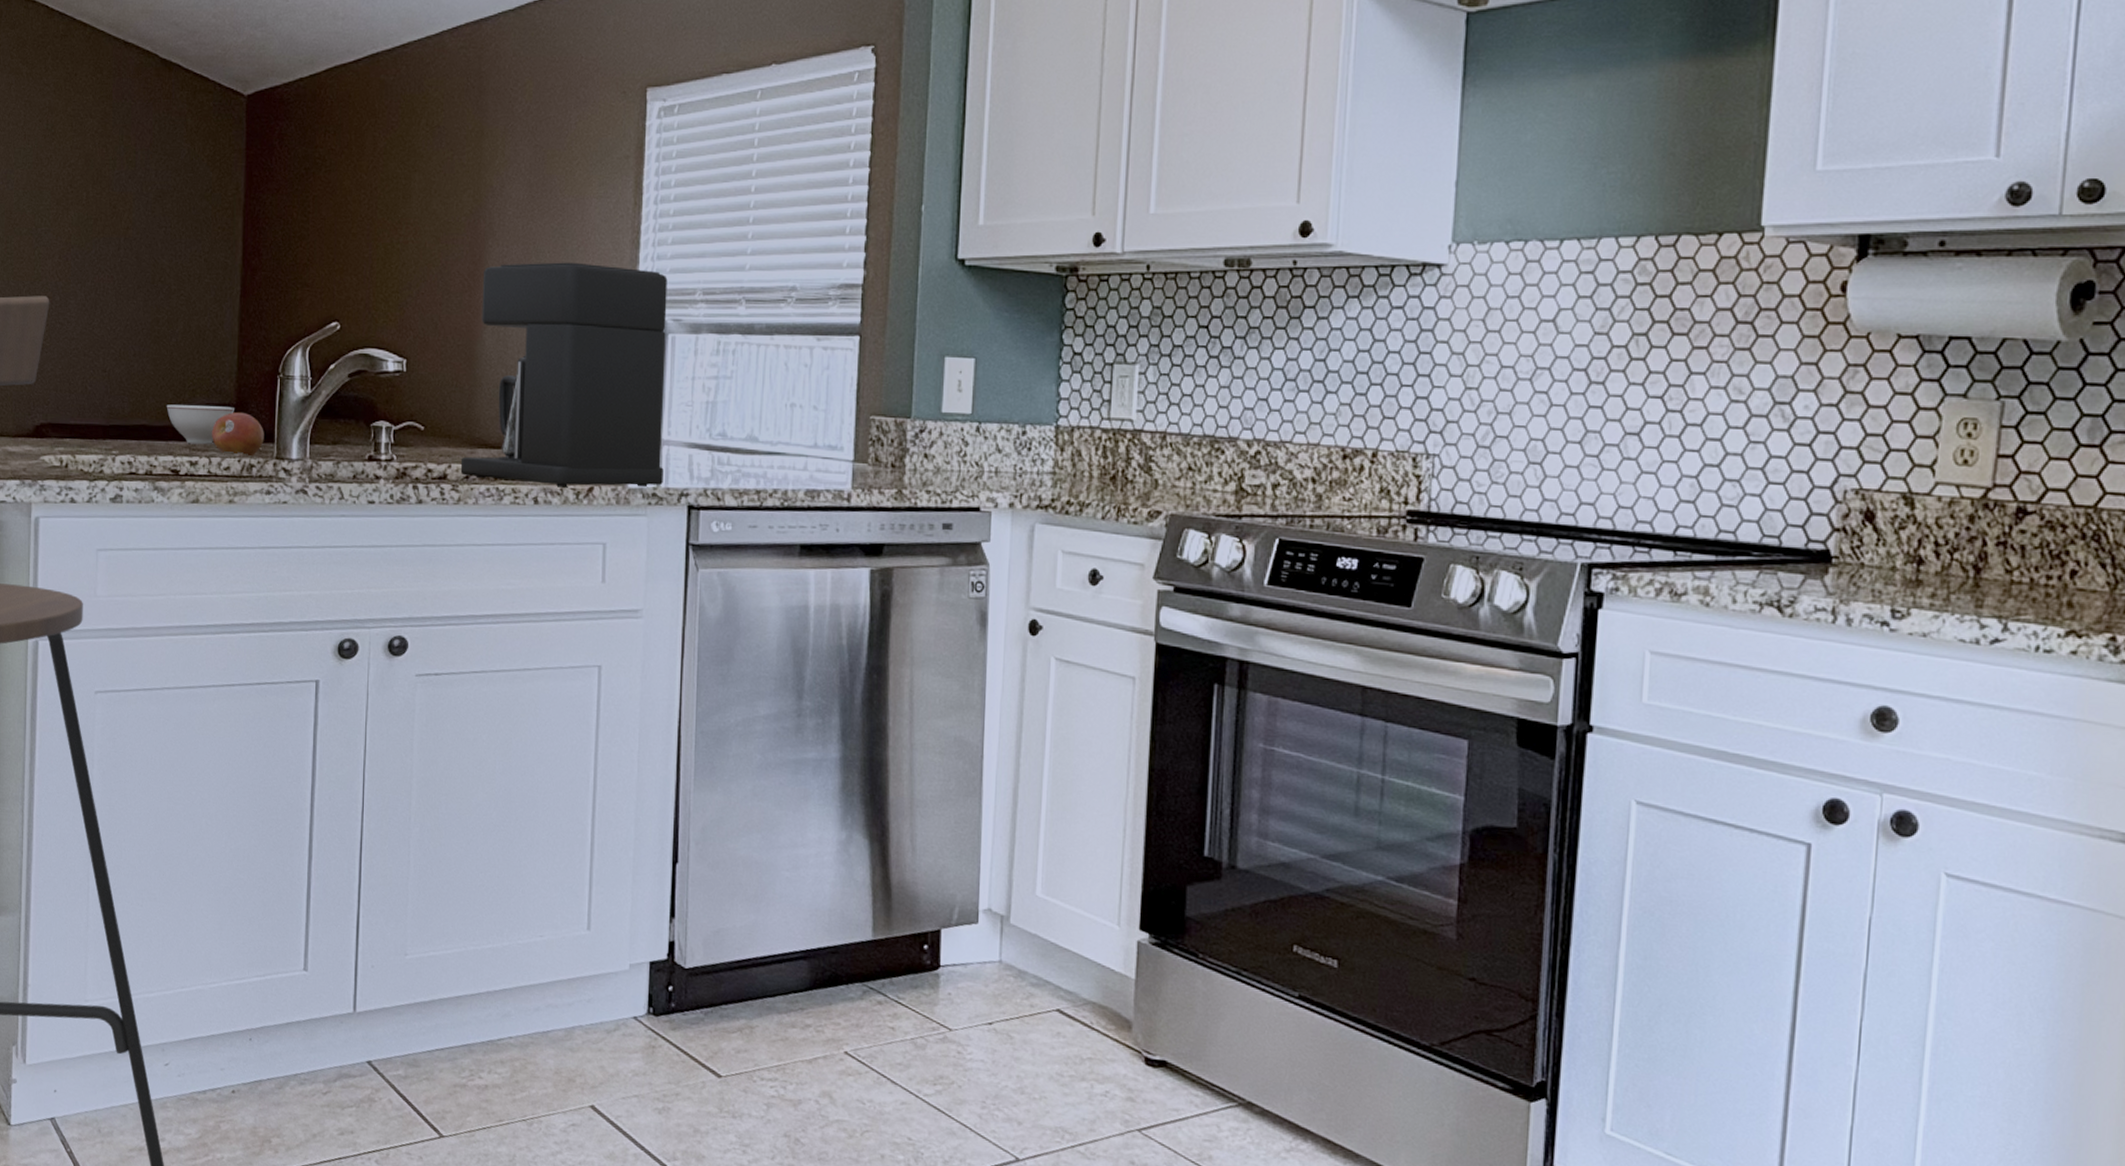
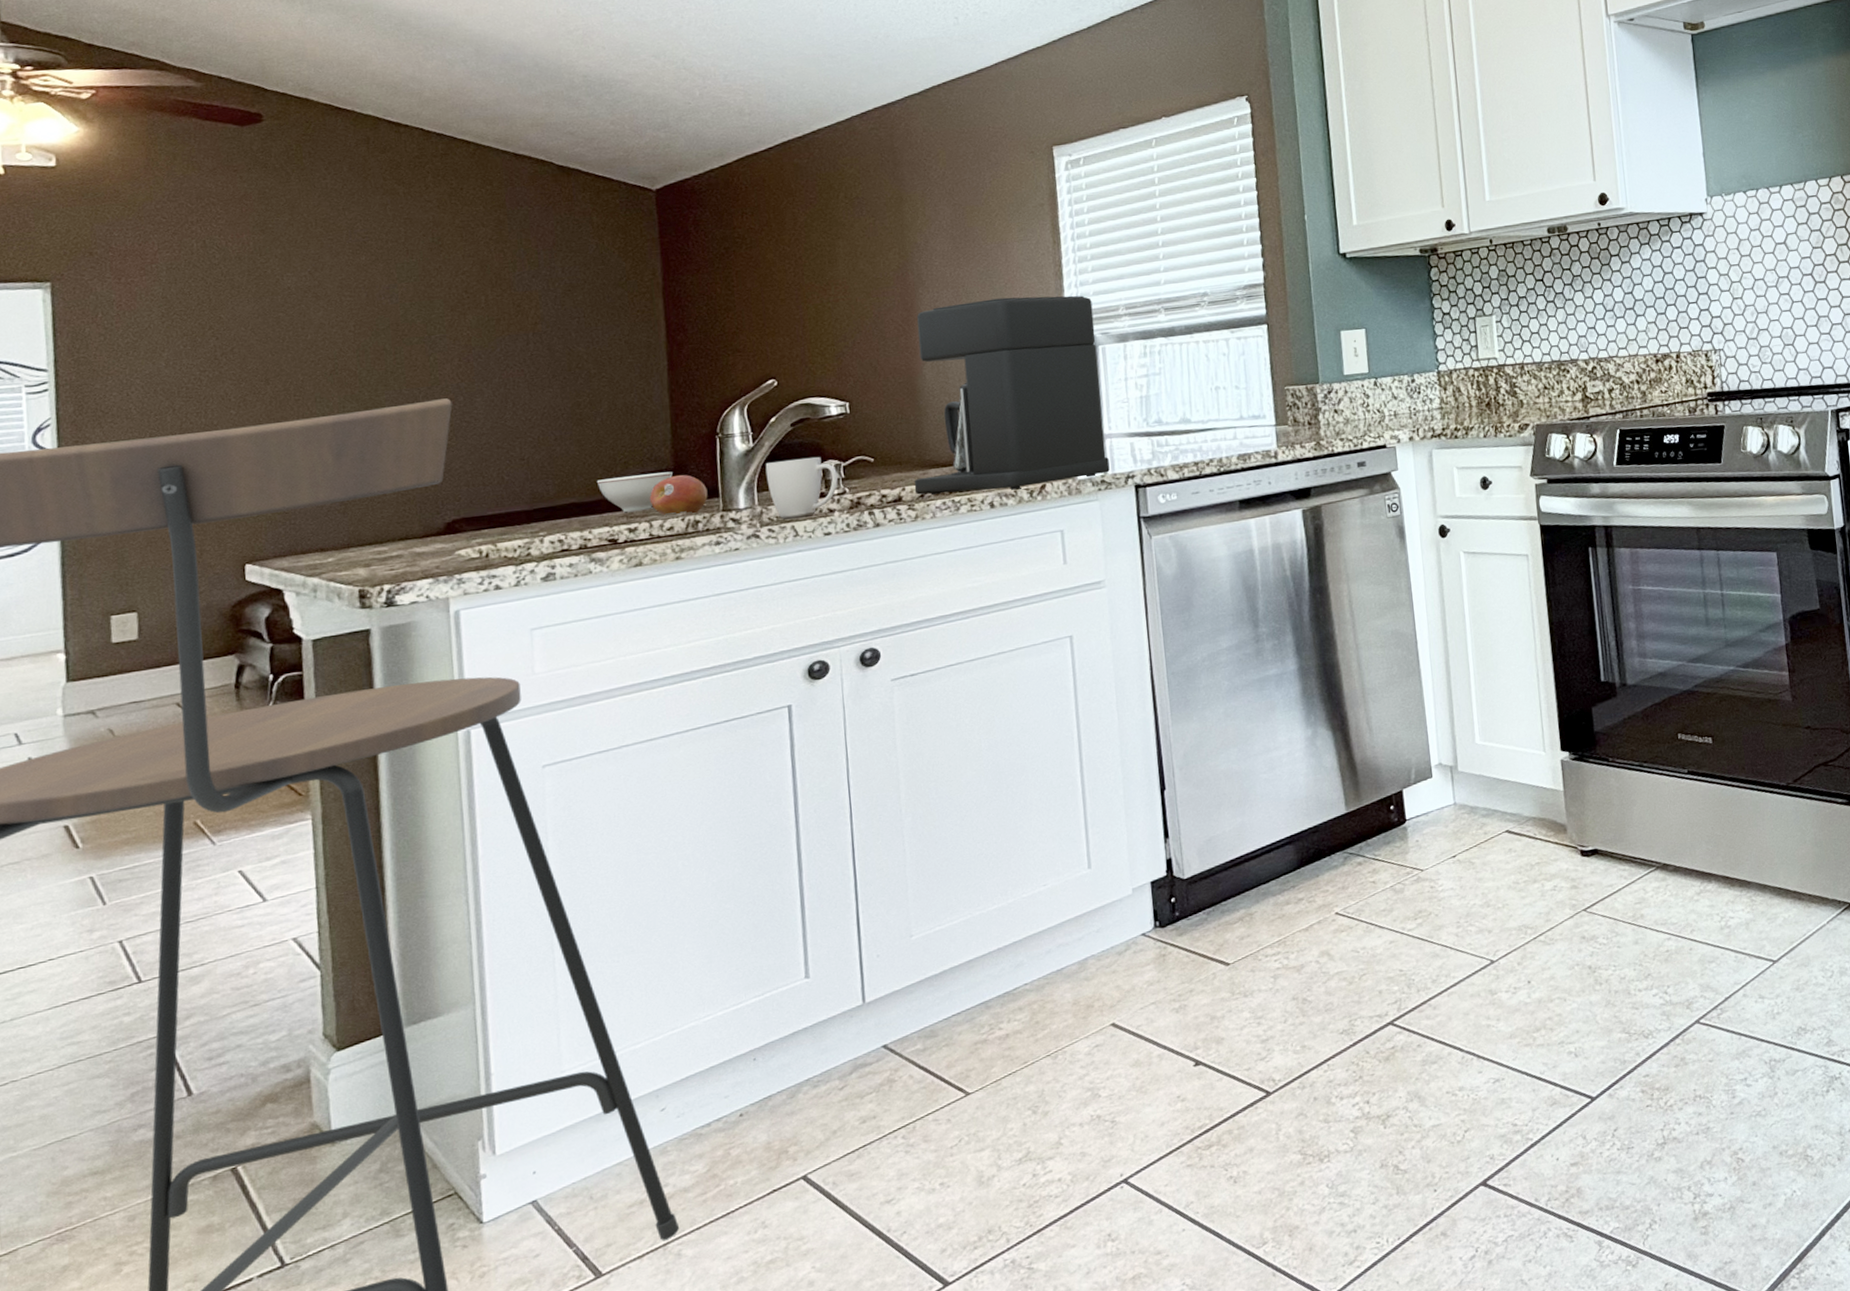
mug: none [320,413,387,481] -> present [765,457,838,521]

